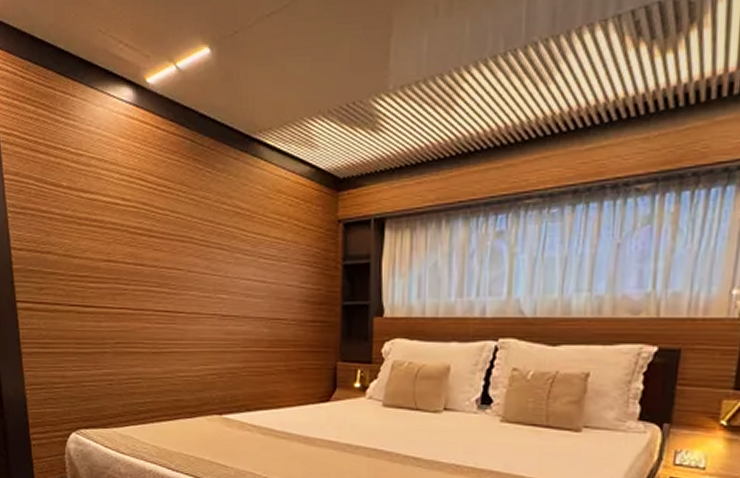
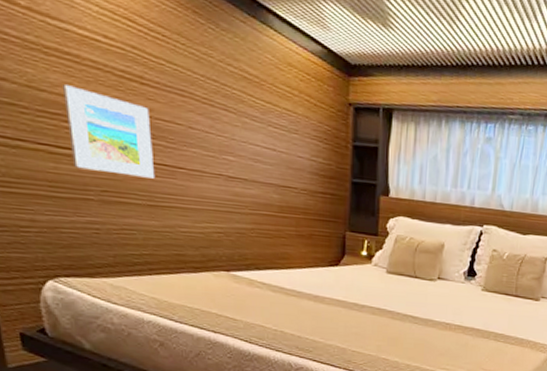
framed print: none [90,249,159,326] -> present [63,85,156,179]

